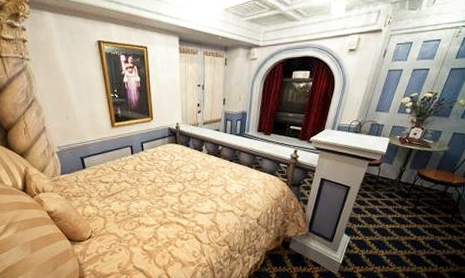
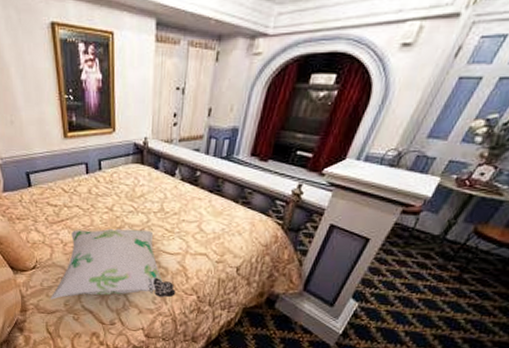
decorative pillow: none [105,195,211,264] -> present [50,228,176,300]

